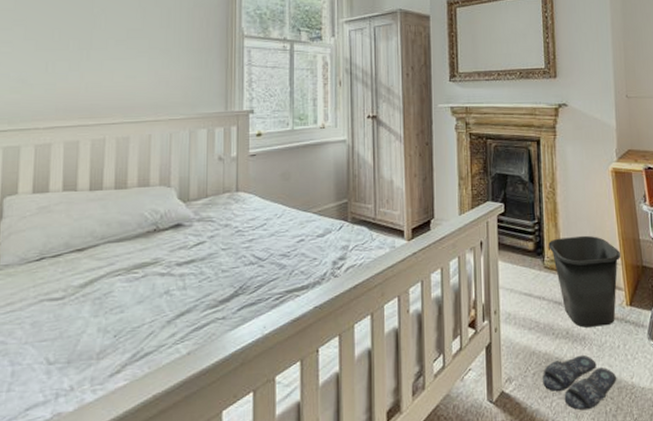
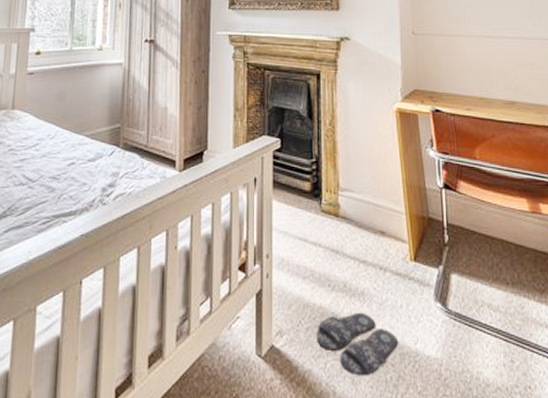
waste bin: present [548,235,621,328] -> none [326,179,405,282]

